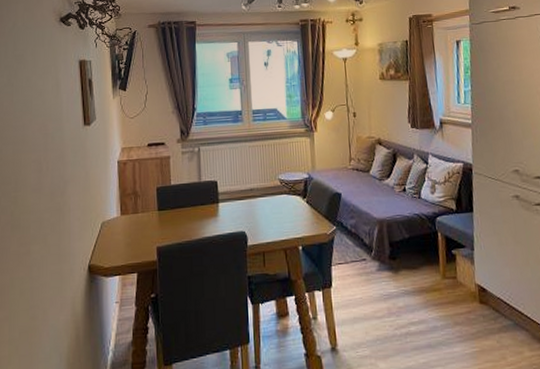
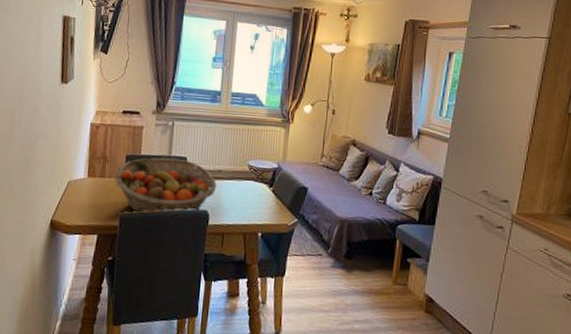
fruit basket: none [148,183,250,245] -> present [115,157,217,215]

